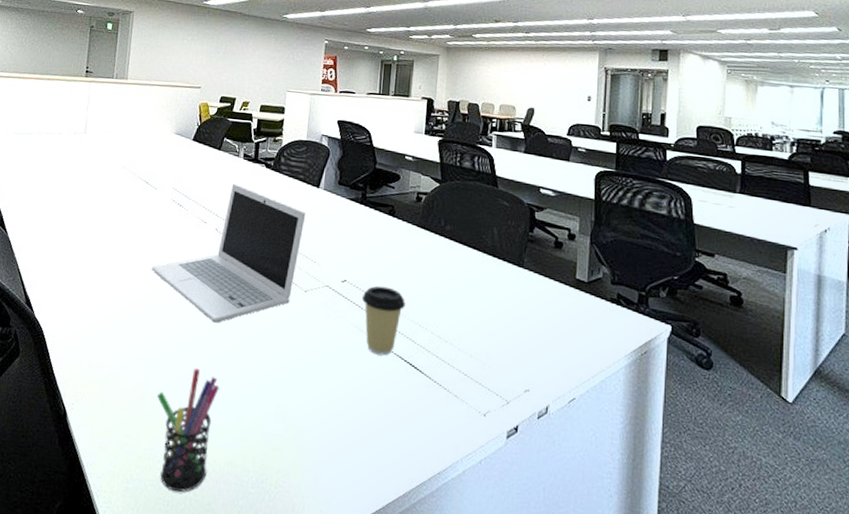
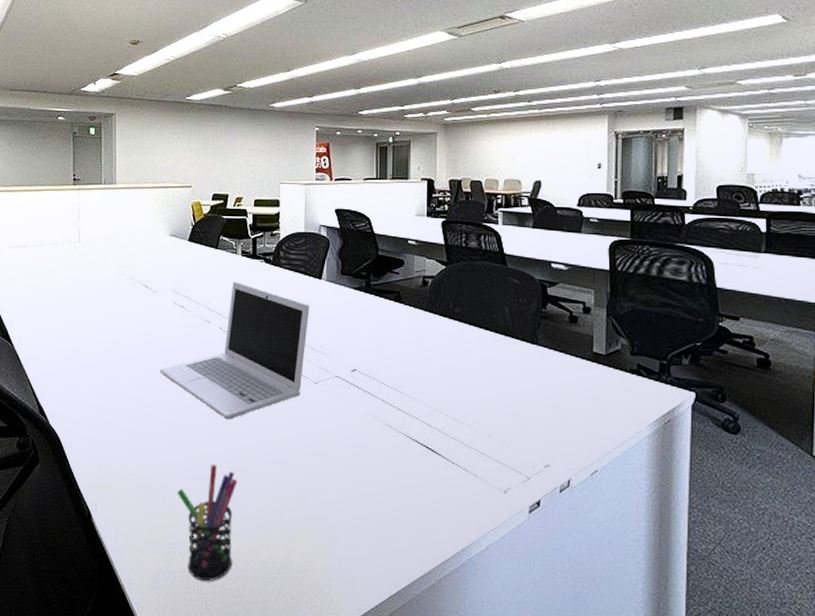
coffee cup: present [361,285,405,356] -> none [373,372,418,441]

